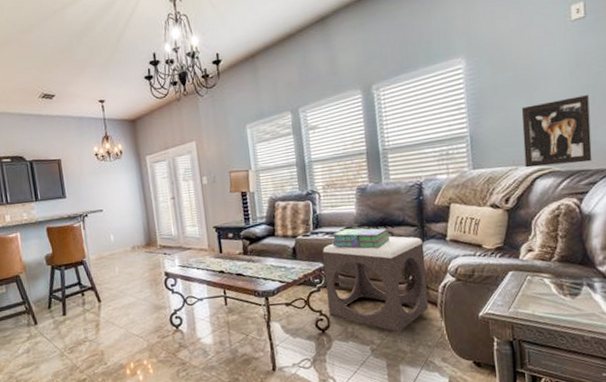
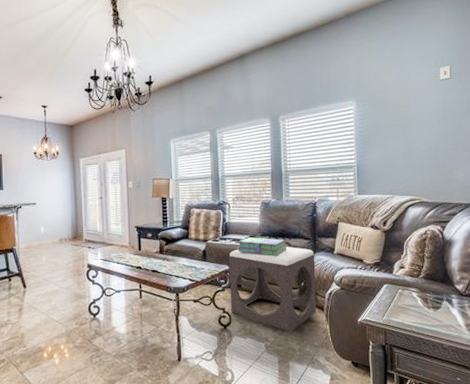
wall art: present [521,95,592,168] -> none [399,141,453,197]

